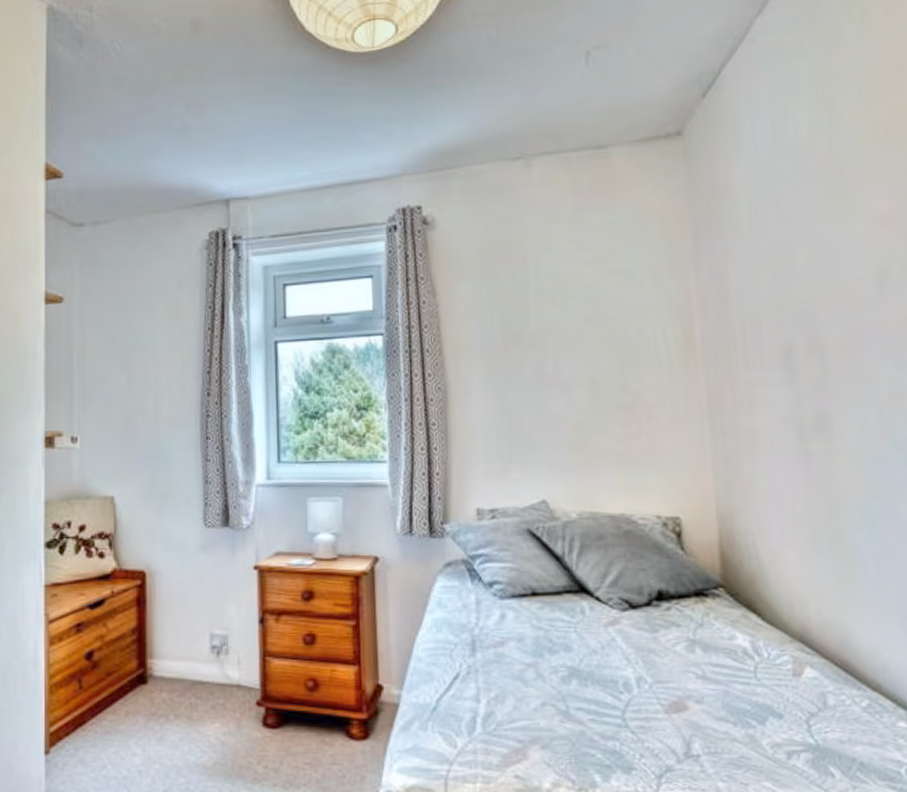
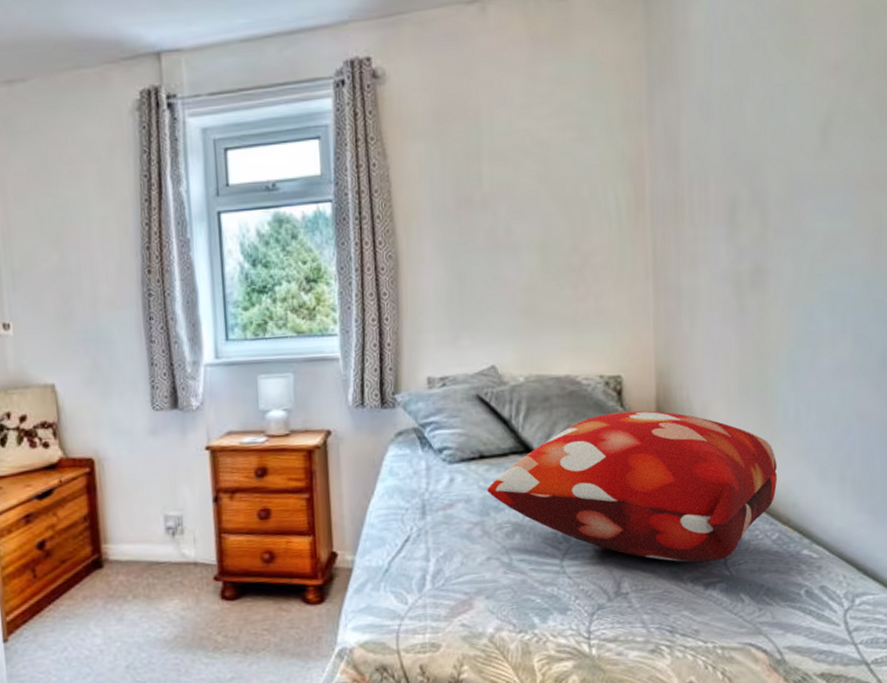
decorative pillow: none [540,555,862,727] -> present [487,411,777,563]

